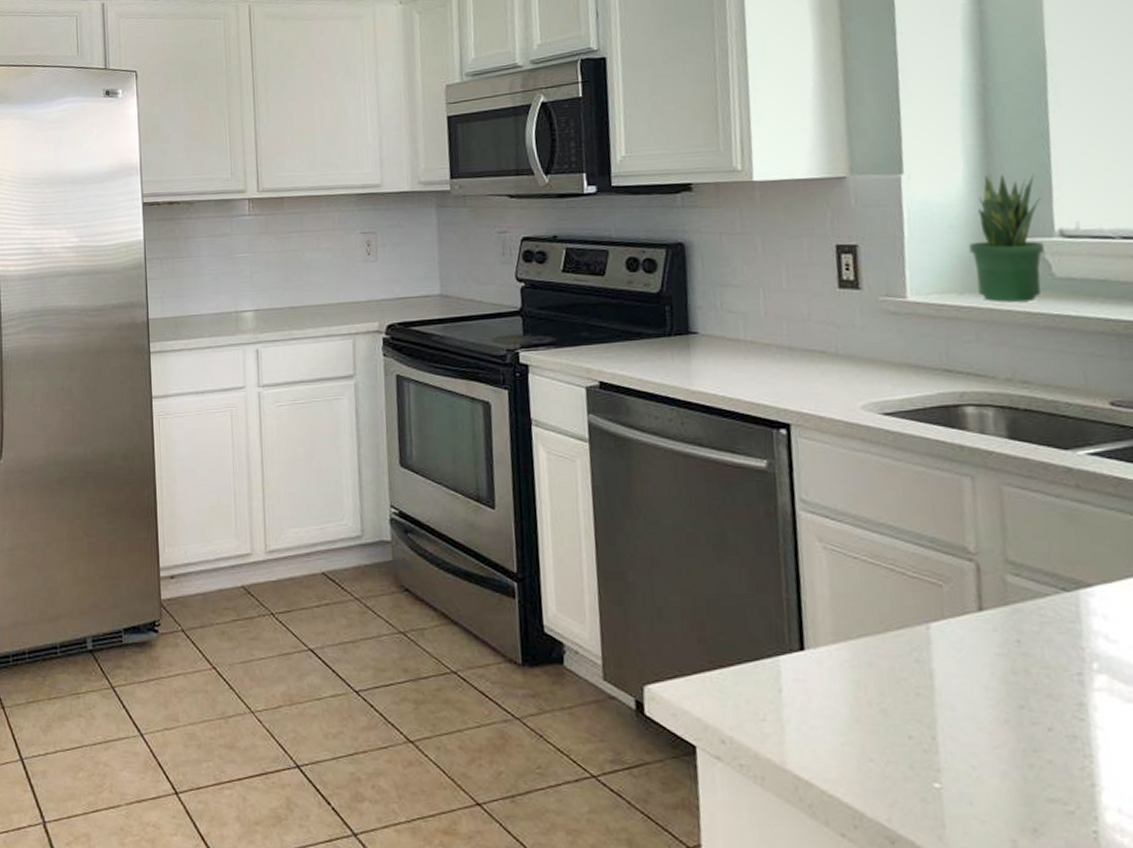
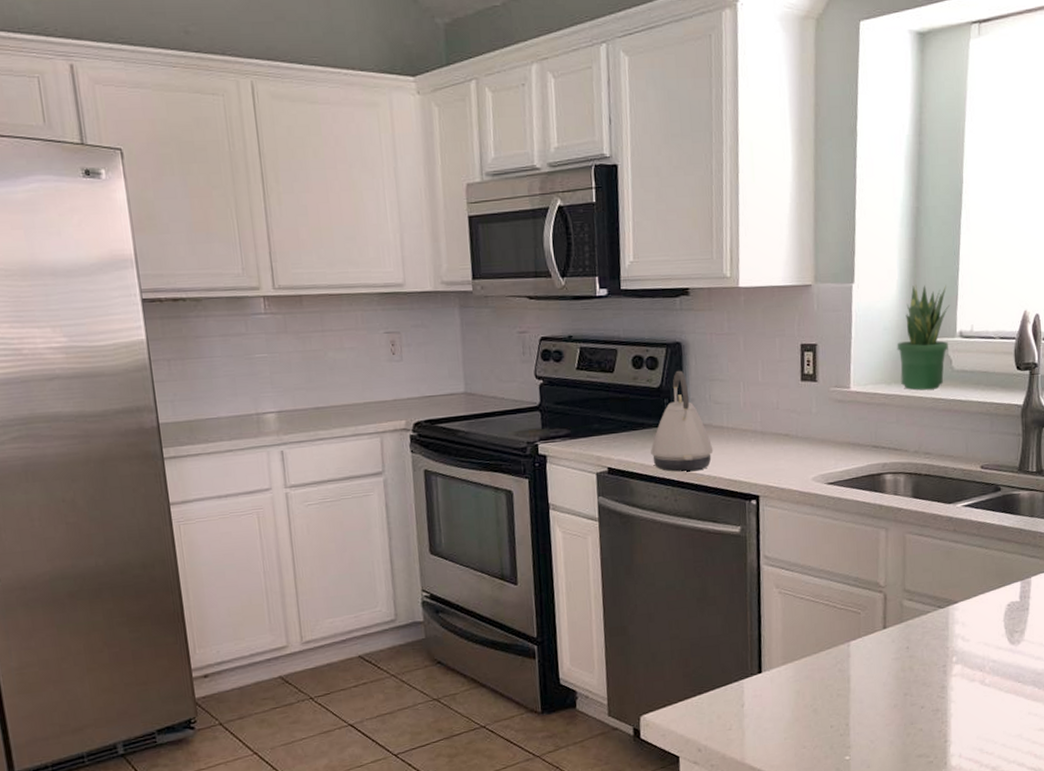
kettle: none [650,274,728,391] -> present [651,370,714,473]

